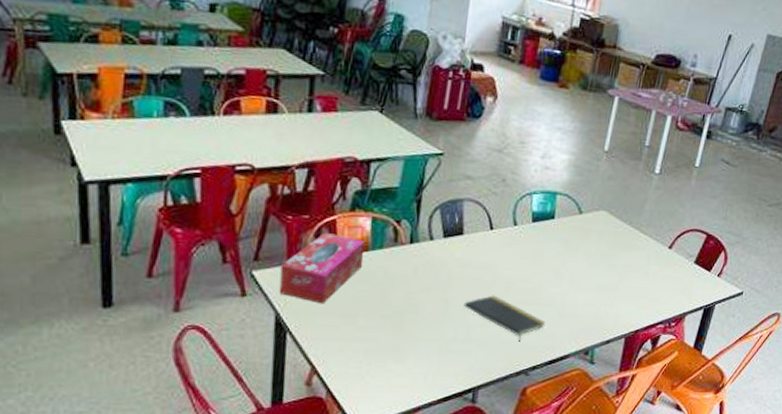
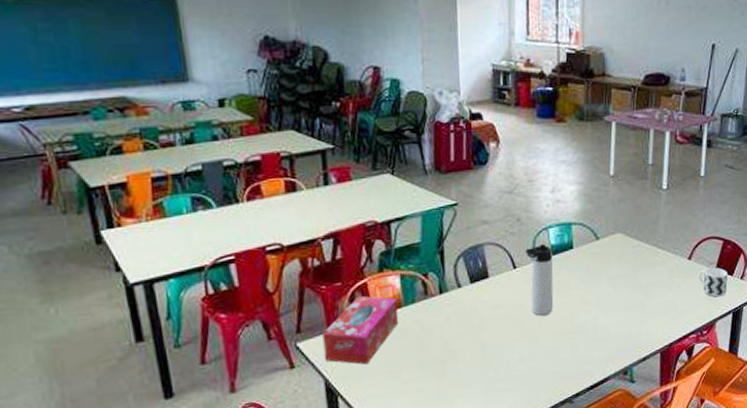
notepad: present [463,295,546,342] -> none [500,331,581,372]
thermos bottle: none [501,209,533,282] -> present [525,244,554,316]
cup: none [675,260,705,291] -> present [698,267,727,297]

